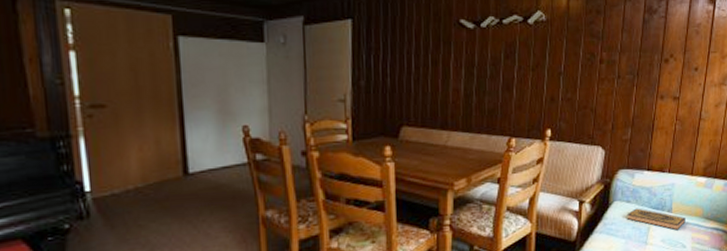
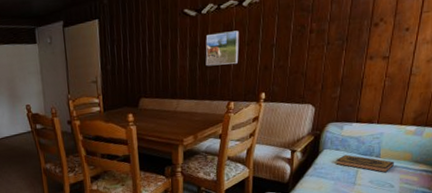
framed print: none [483,52,523,92] -> present [205,30,239,66]

